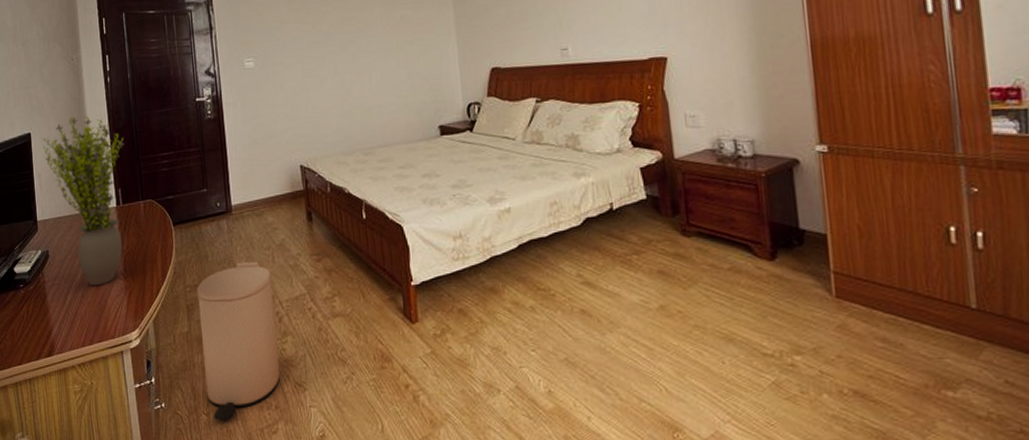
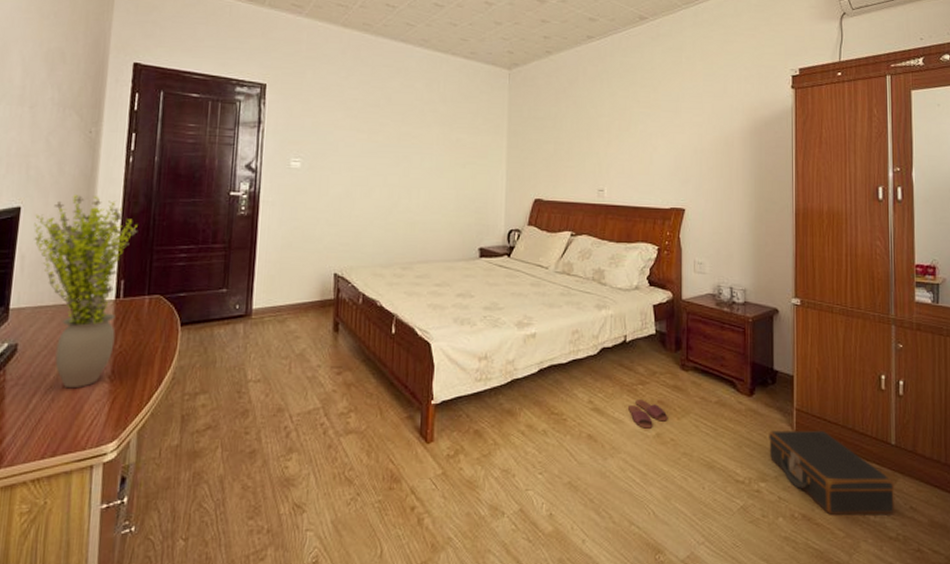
pedal bin: present [197,262,281,420] -> none [189,371,284,546]
slippers: none [623,270,672,301] -> present [628,400,668,429]
suitcase: none [800,294,982,391] -> present [769,430,895,515]

